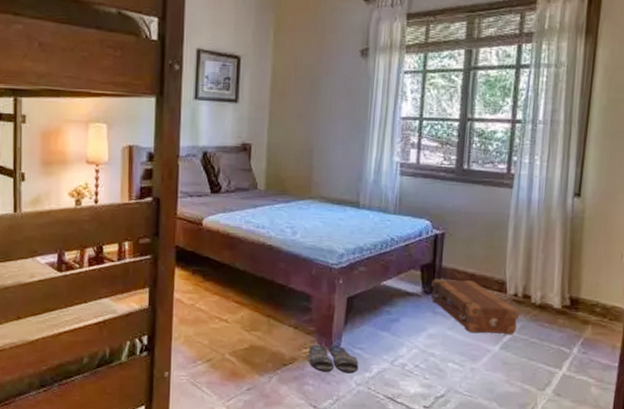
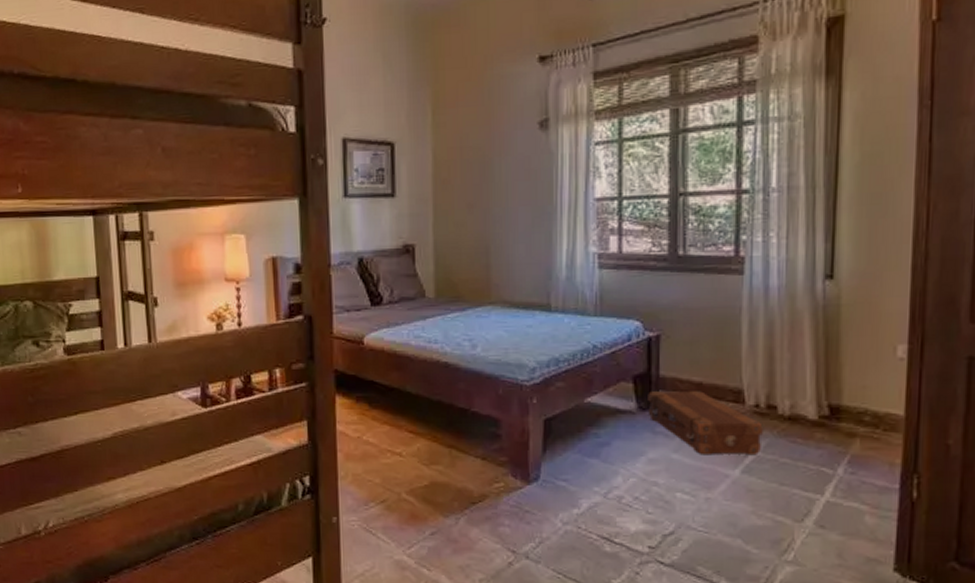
slippers: present [306,345,359,374] -> none [499,478,564,511]

